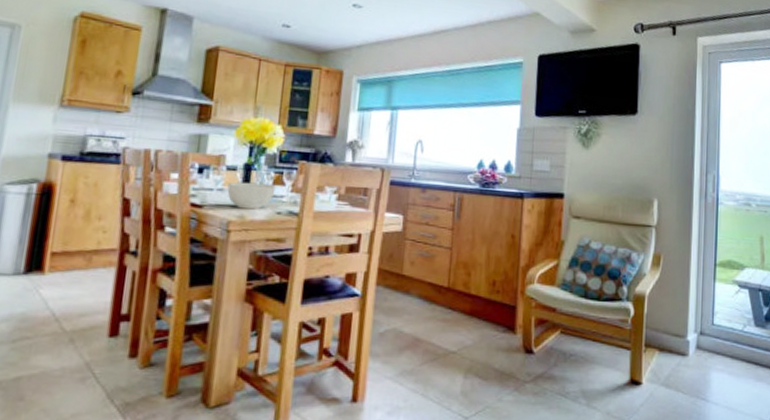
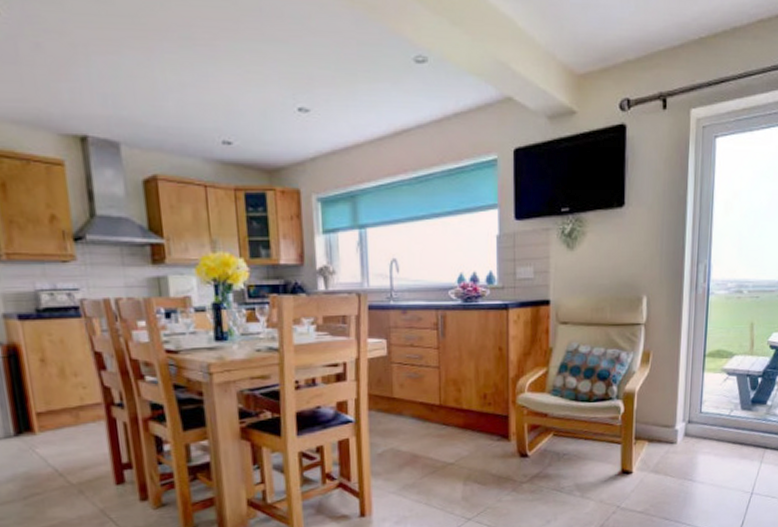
bowl: present [227,181,276,210] -> none [199,321,250,350]

